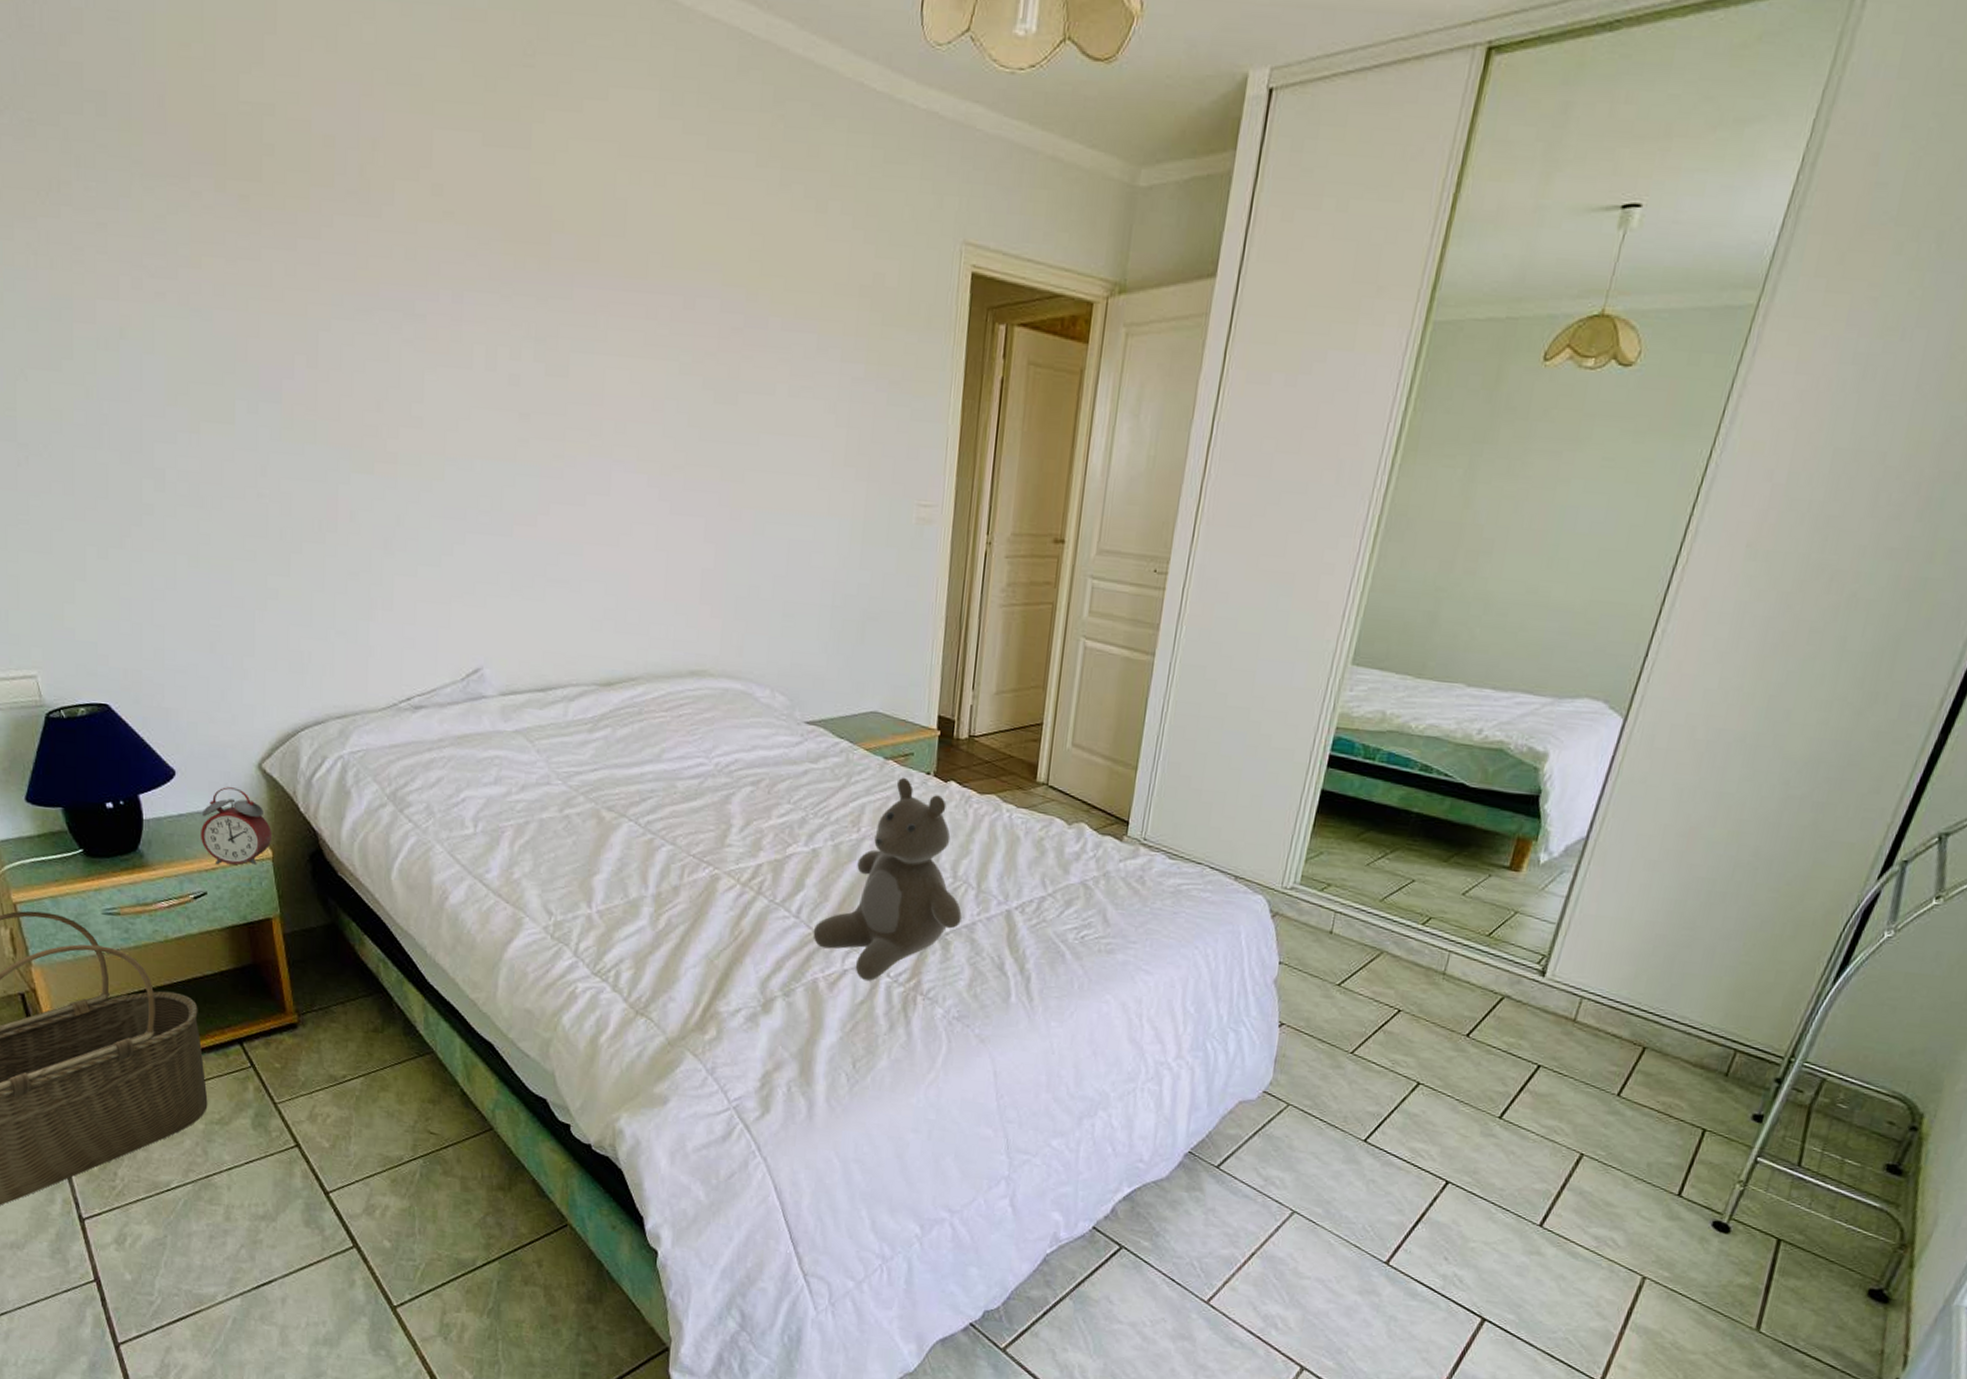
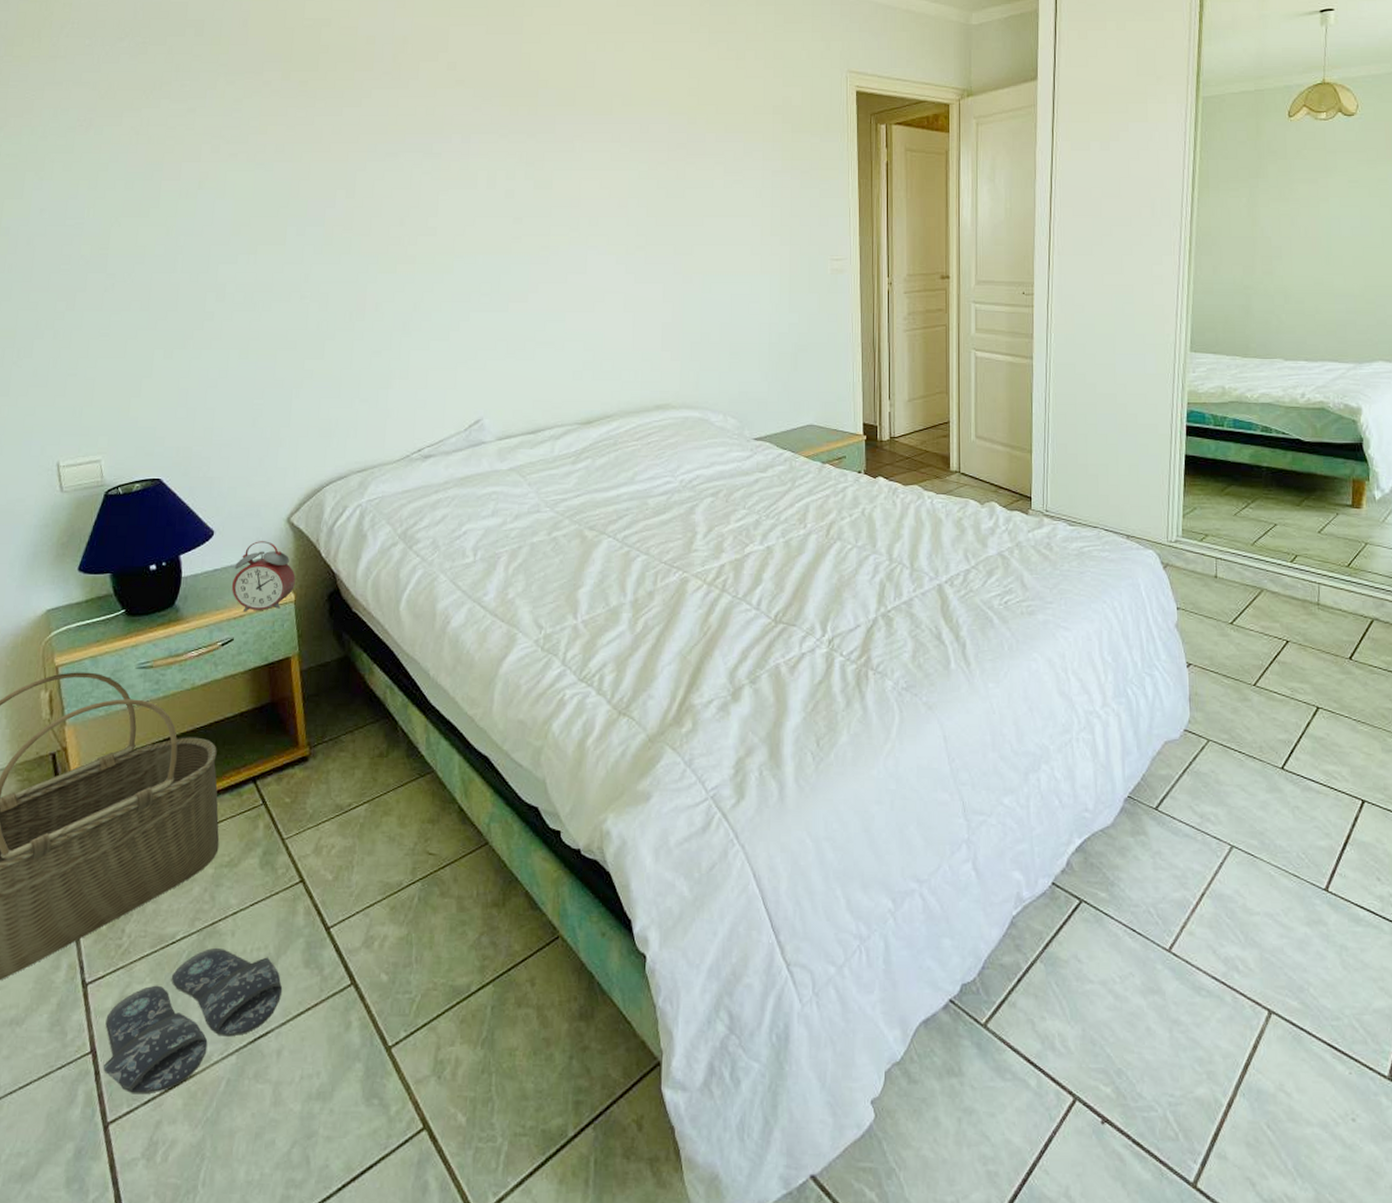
slippers: none [107,1199,284,1323] -> present [103,947,283,1095]
teddy bear: present [813,777,962,981] -> none [772,477,900,661]

